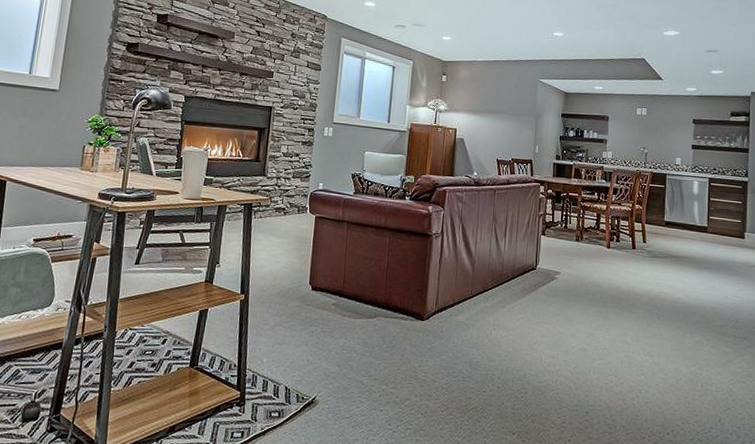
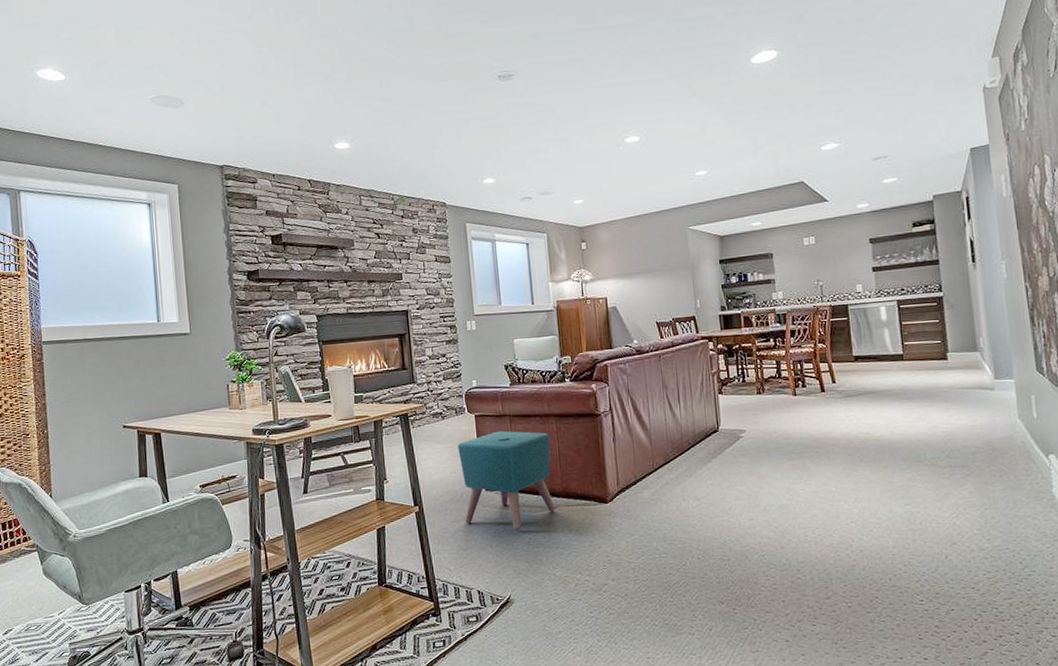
ottoman: none [286,235,382,334] -> present [458,431,556,531]

